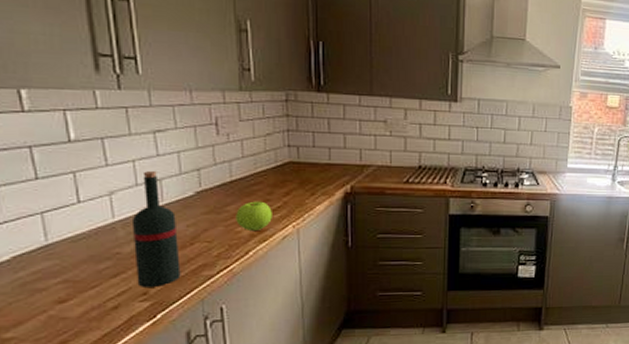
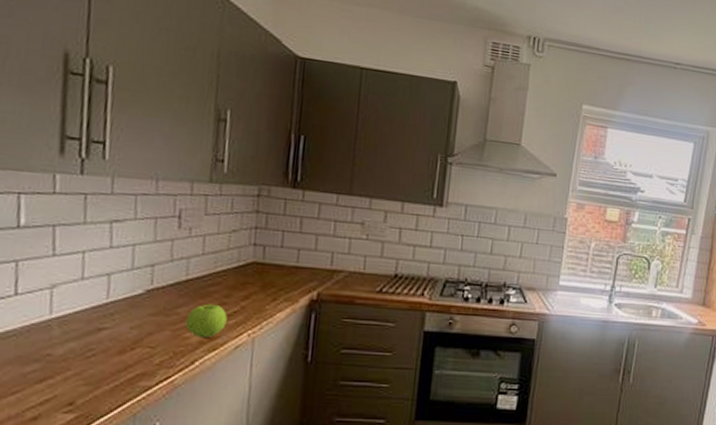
wine bottle: present [131,171,181,287] -> none [64,264,120,396]

